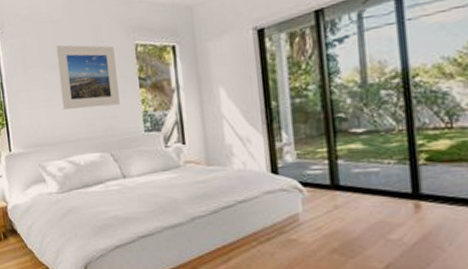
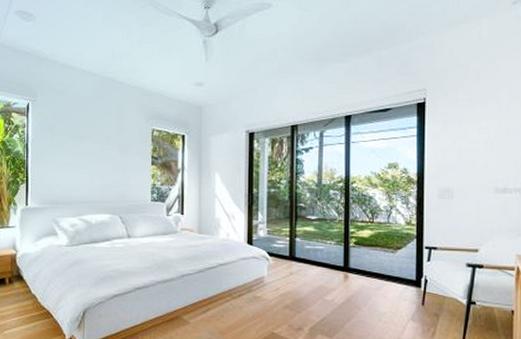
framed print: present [55,44,120,110] -> none [82,119,134,176]

